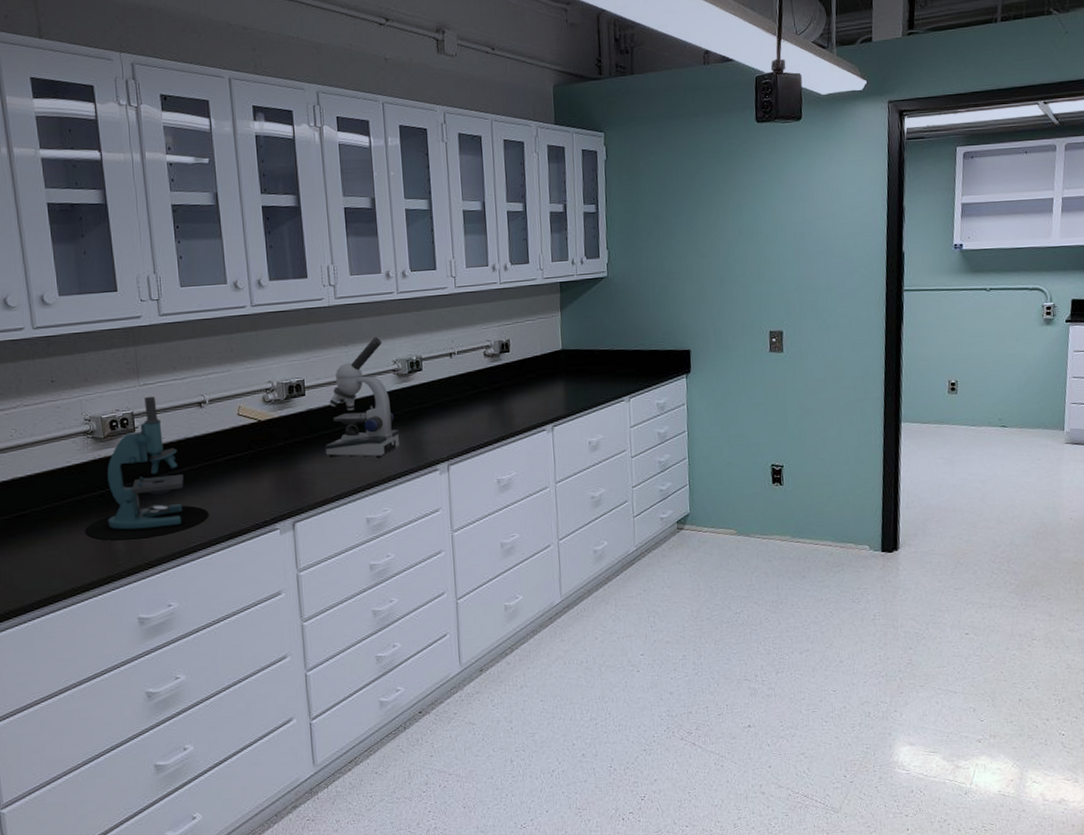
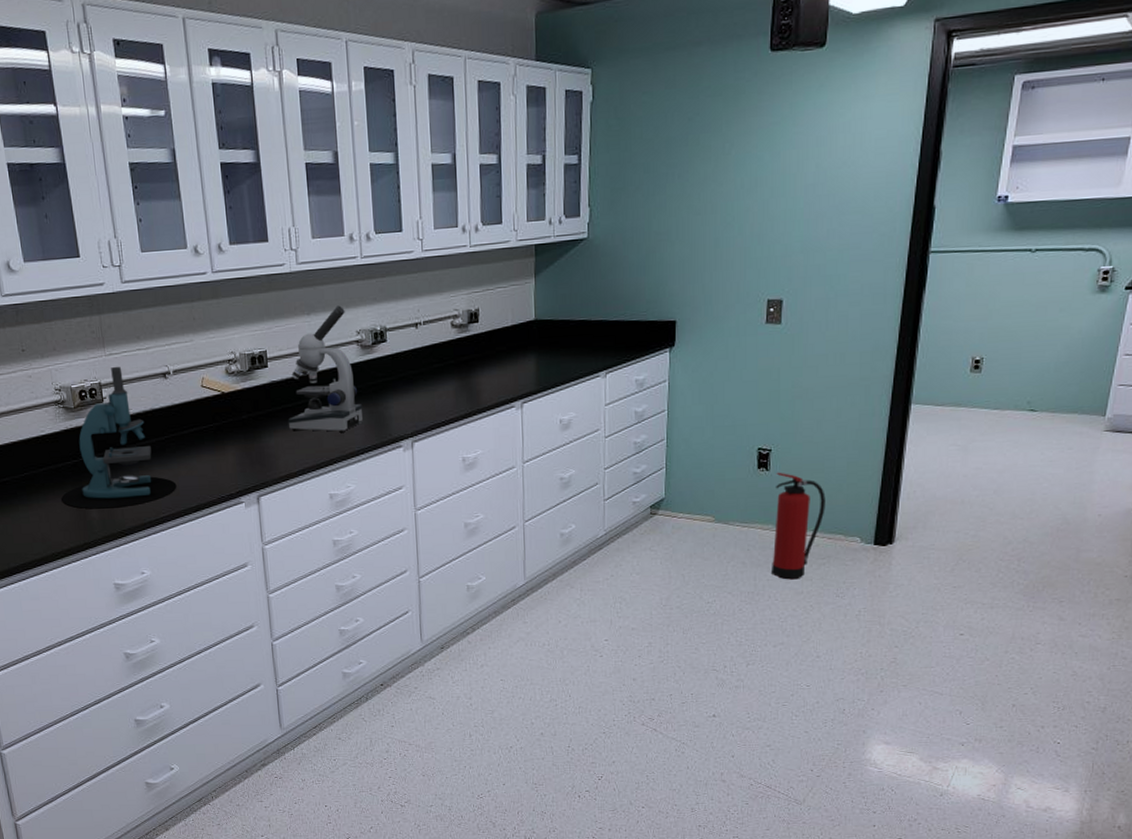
fire extinguisher: none [789,486,836,588] -> present [772,472,826,580]

